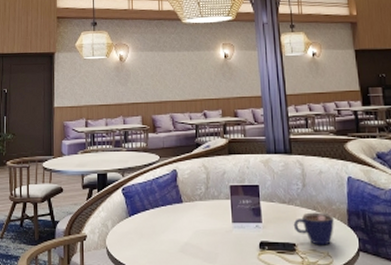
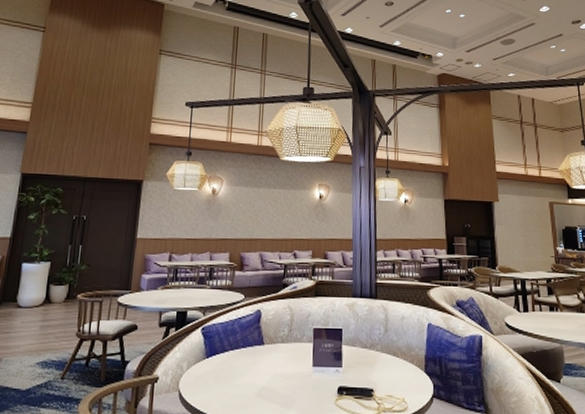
cup: present [293,212,334,245] -> none [372,357,412,391]

